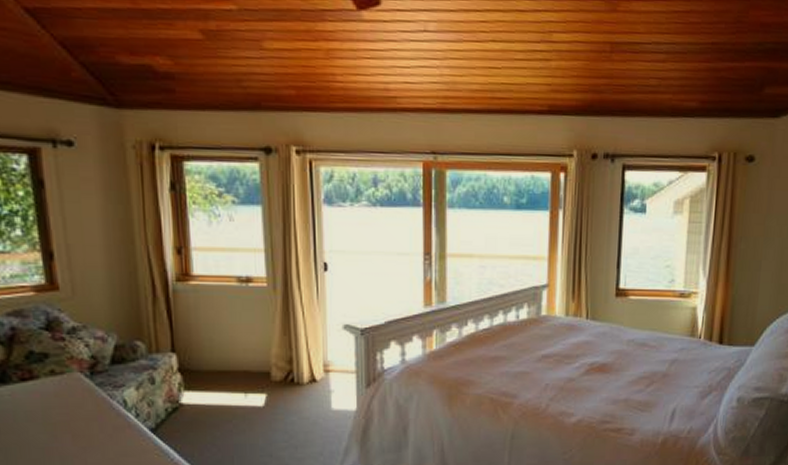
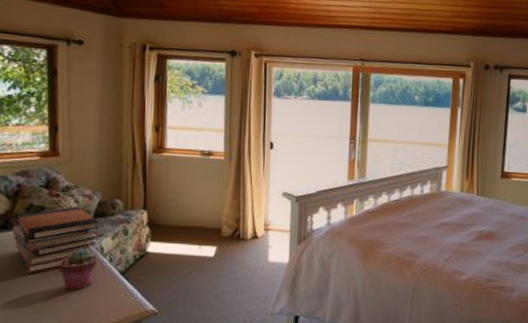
book stack: none [11,352,118,435] -> present [13,207,98,273]
potted succulent: none [74,402,122,454] -> present [59,248,98,291]

